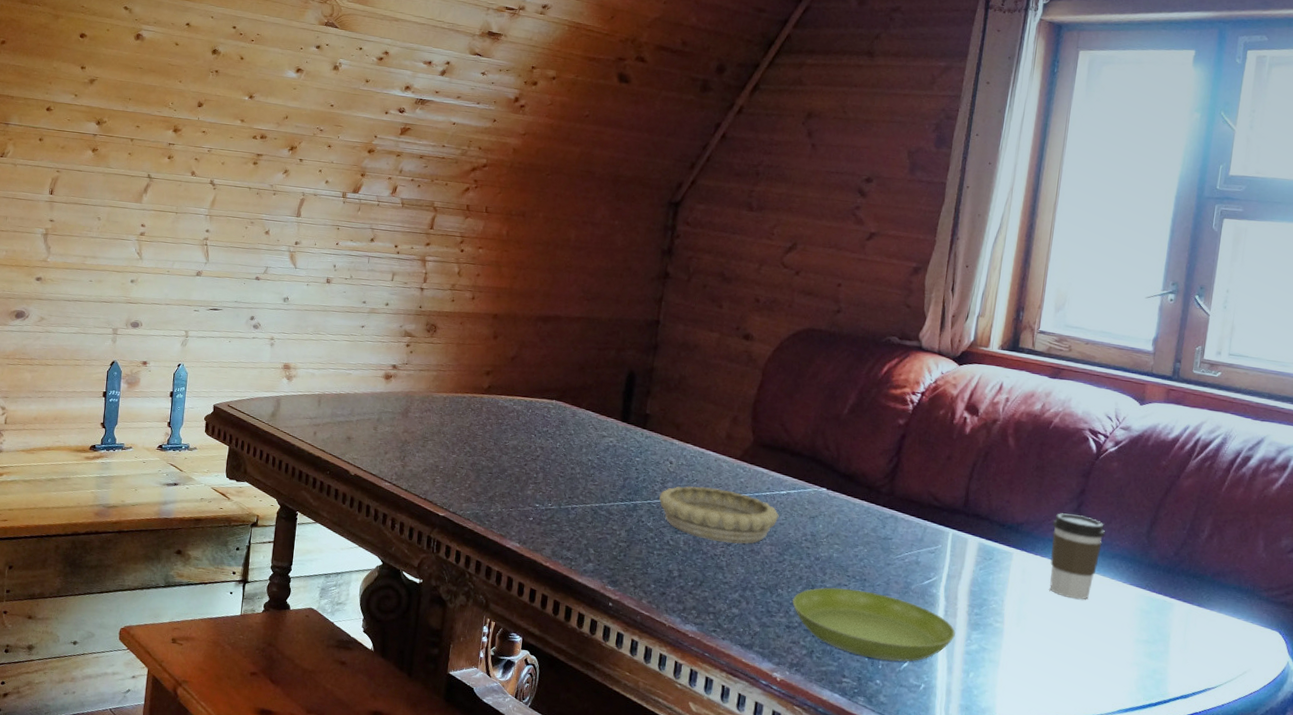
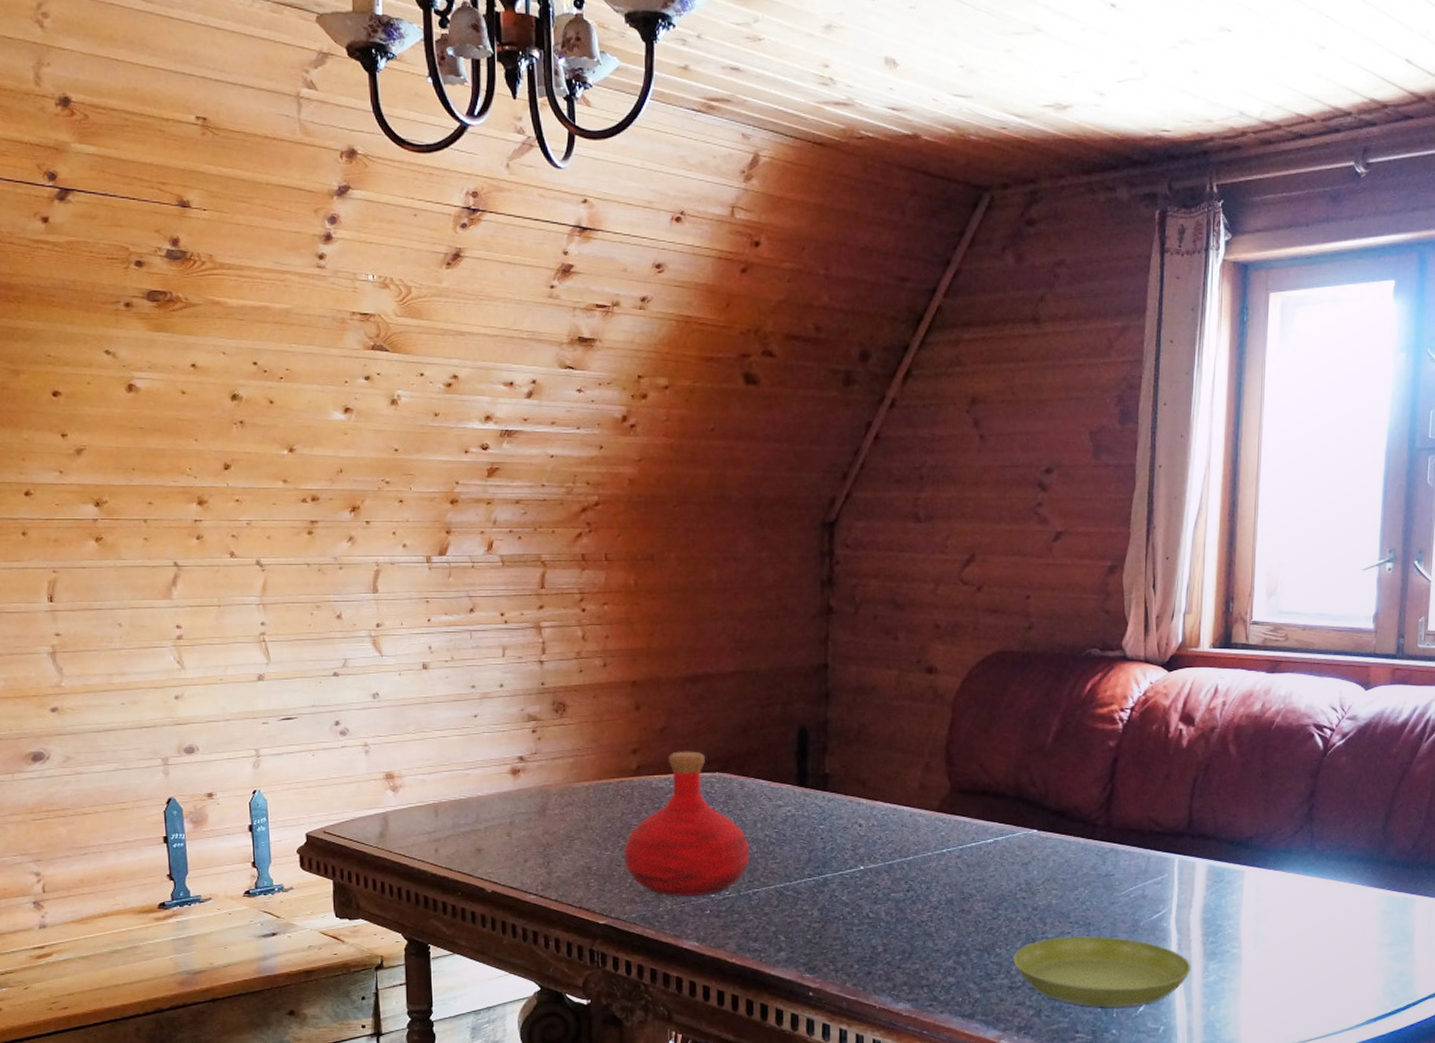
bottle: none [467,378,574,504] -> present [624,751,749,896]
decorative bowl: present [658,486,779,544] -> none [851,847,988,907]
coffee cup: present [1049,513,1106,600] -> none [1284,820,1340,911]

